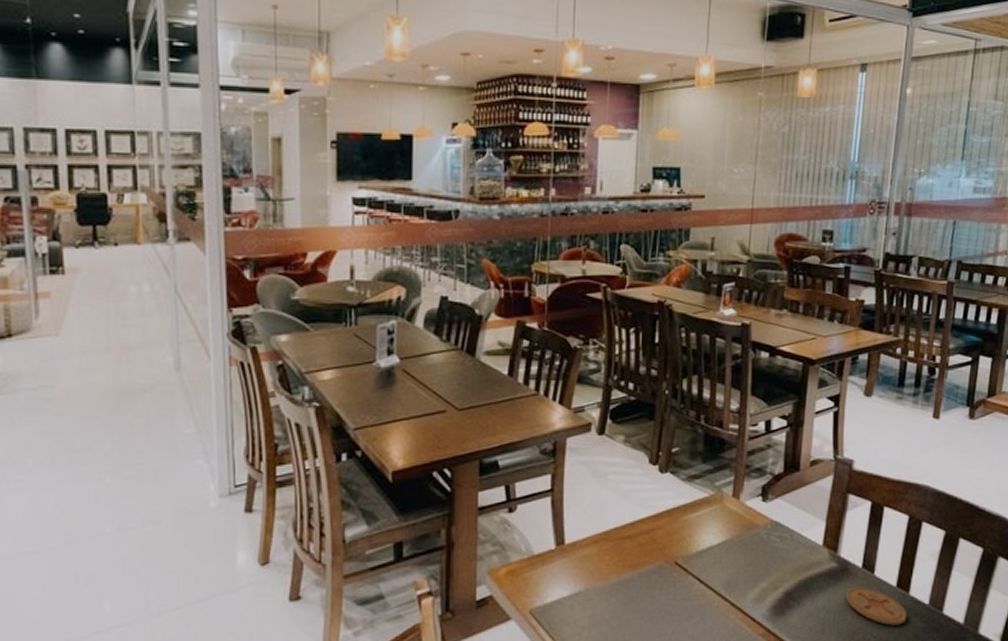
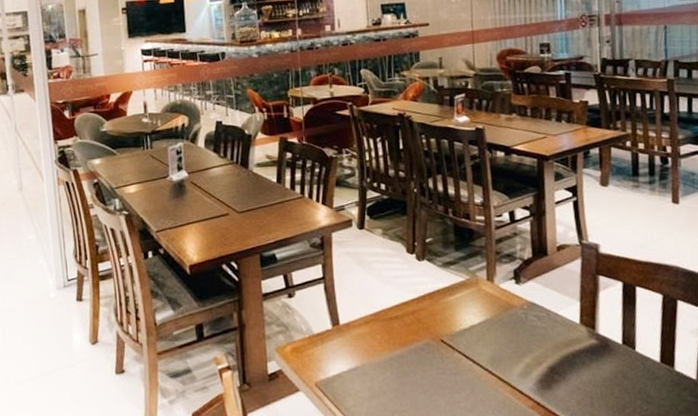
coaster: present [846,587,907,625] -> none [610,362,676,400]

